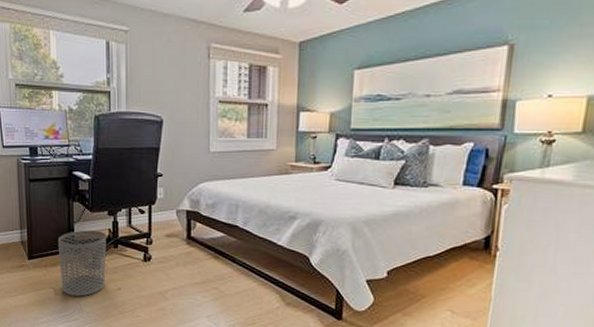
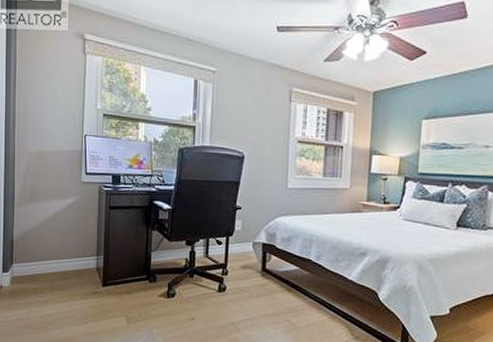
waste bin: present [57,230,107,297] -> none [133,258,183,326]

